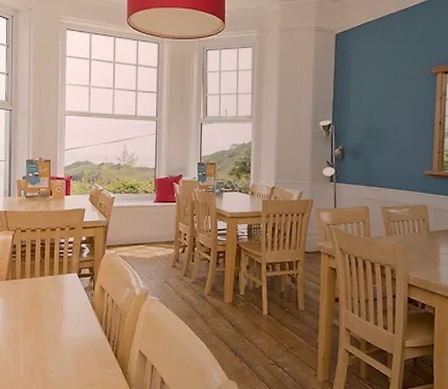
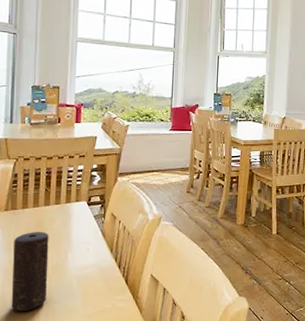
candle: none [13,301,44,378] -> present [11,231,49,311]

